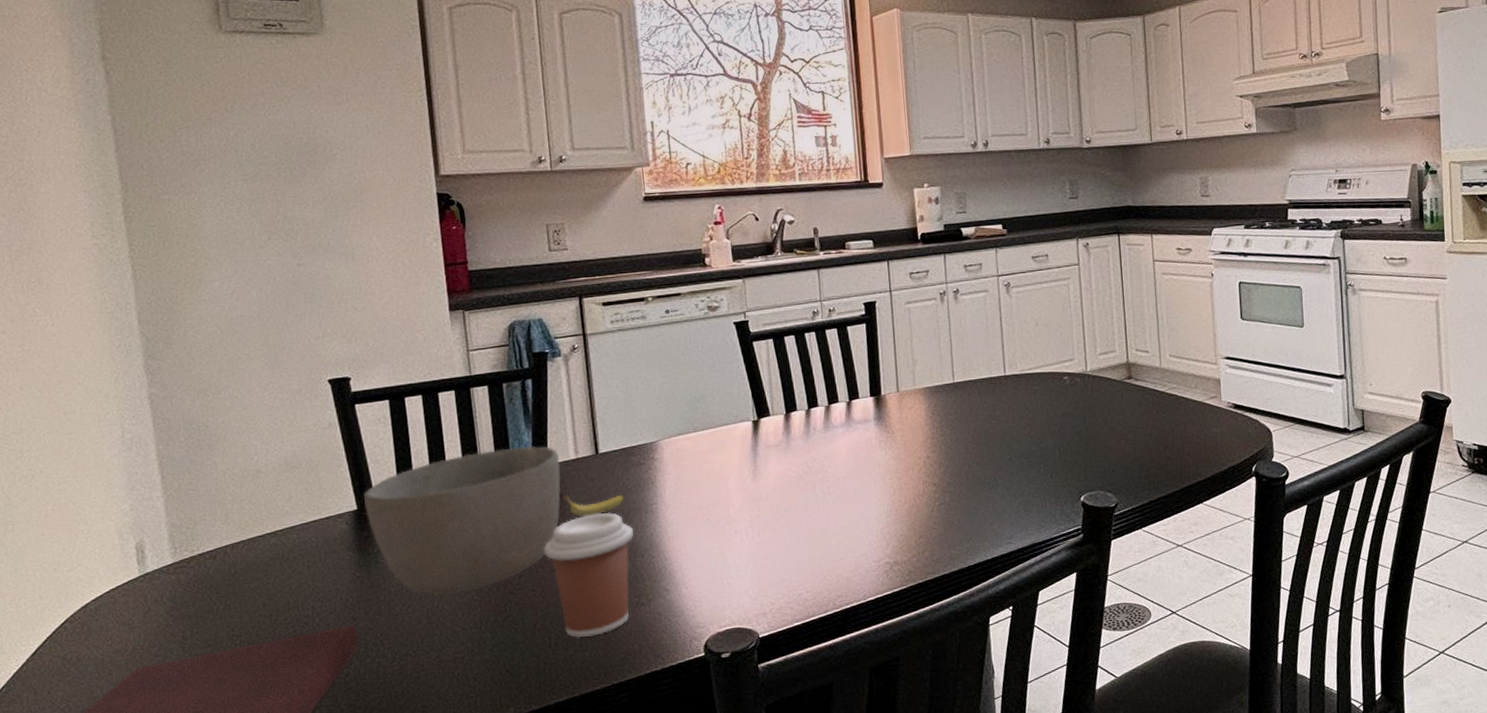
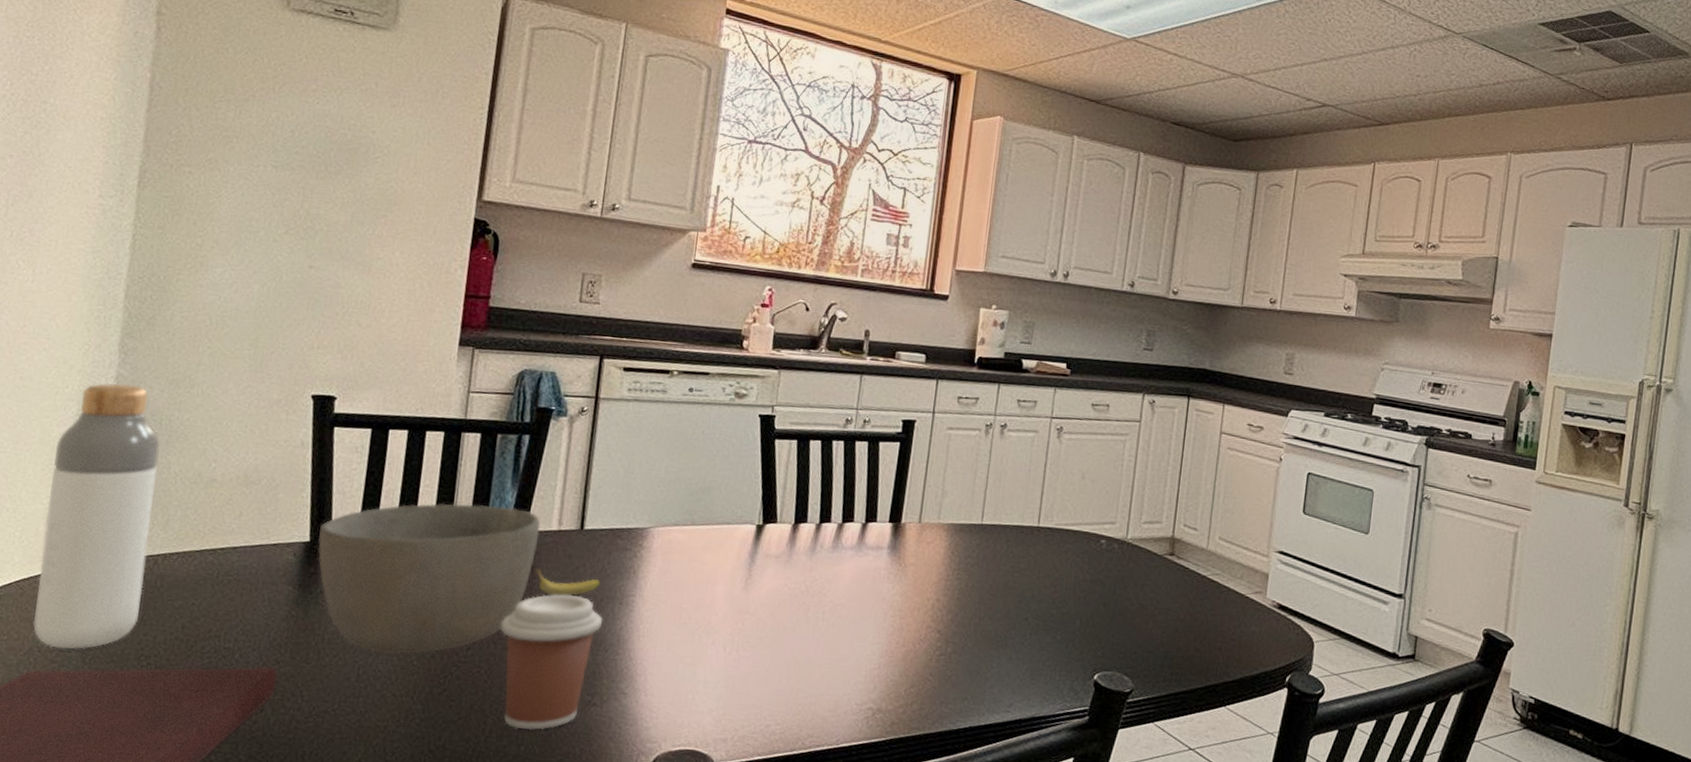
bottle: none [111,400,222,644] -> present [32,383,160,649]

